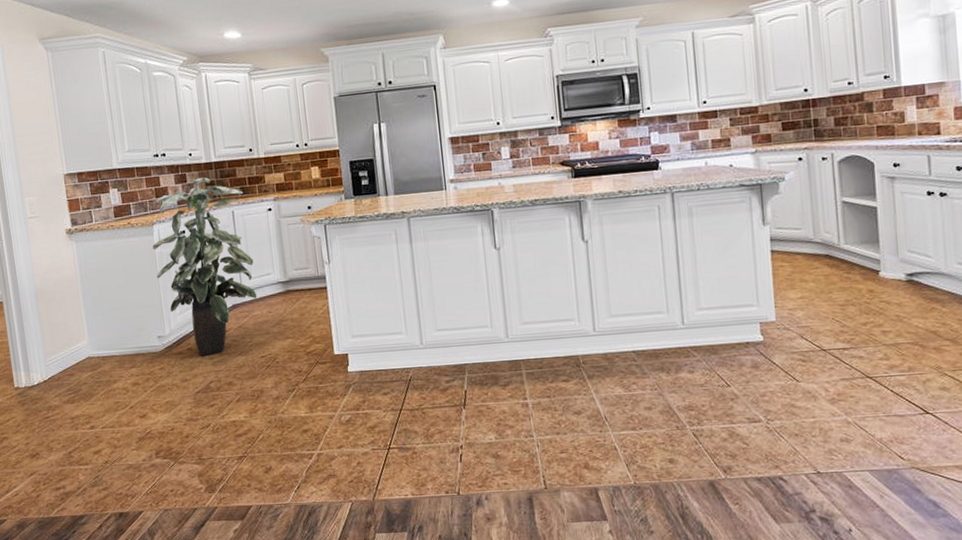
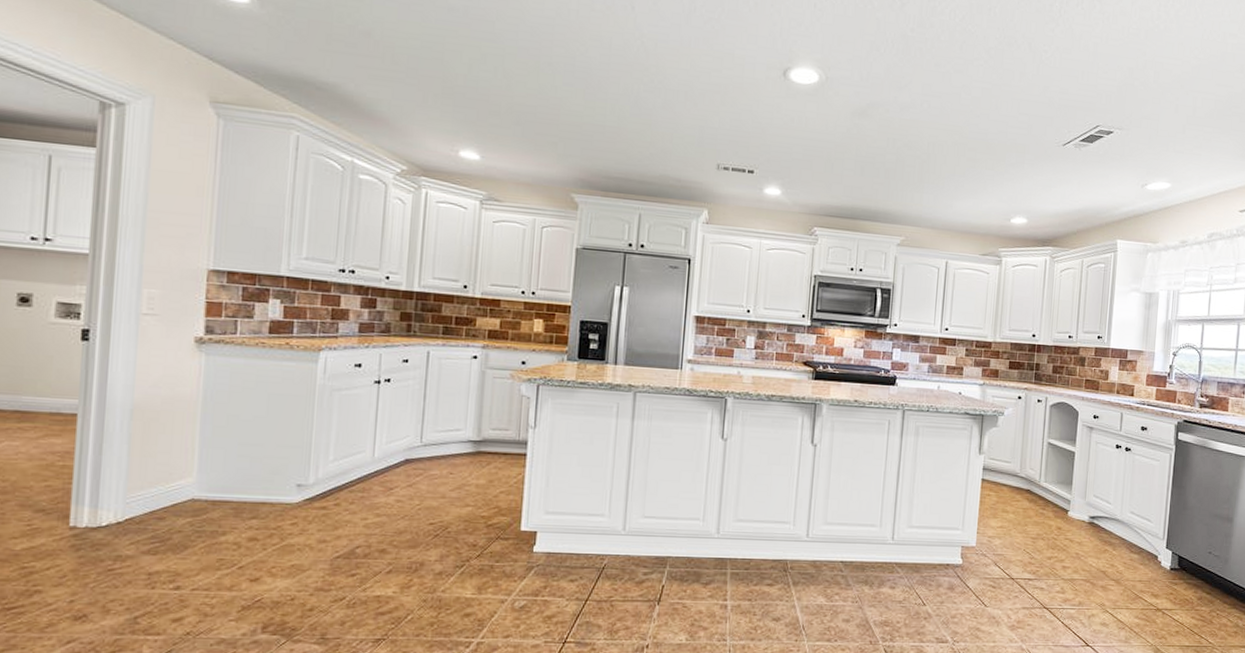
indoor plant: present [152,177,257,356] -> none [311,306,447,515]

